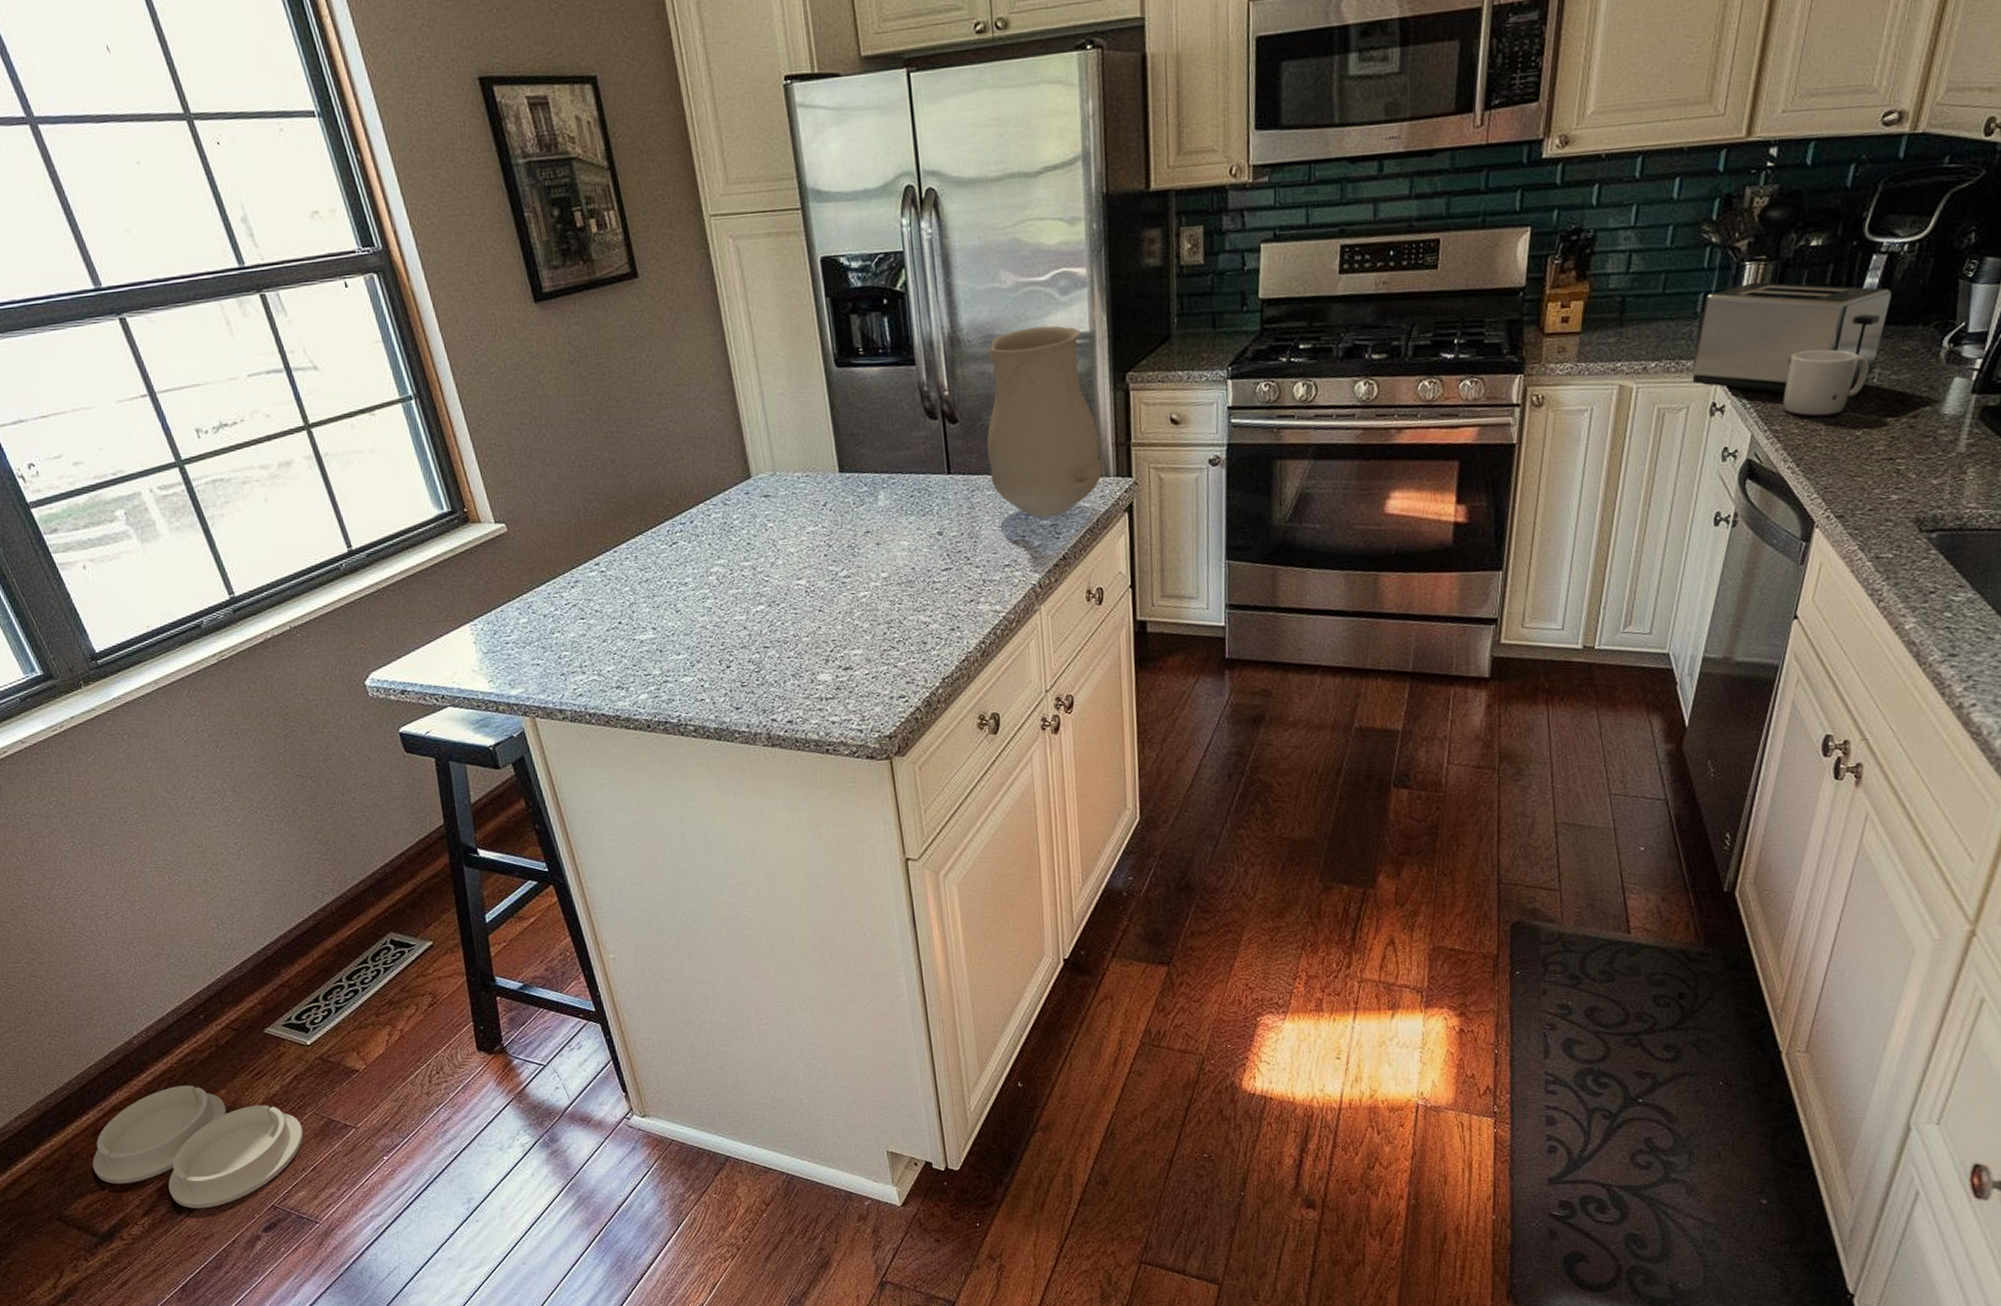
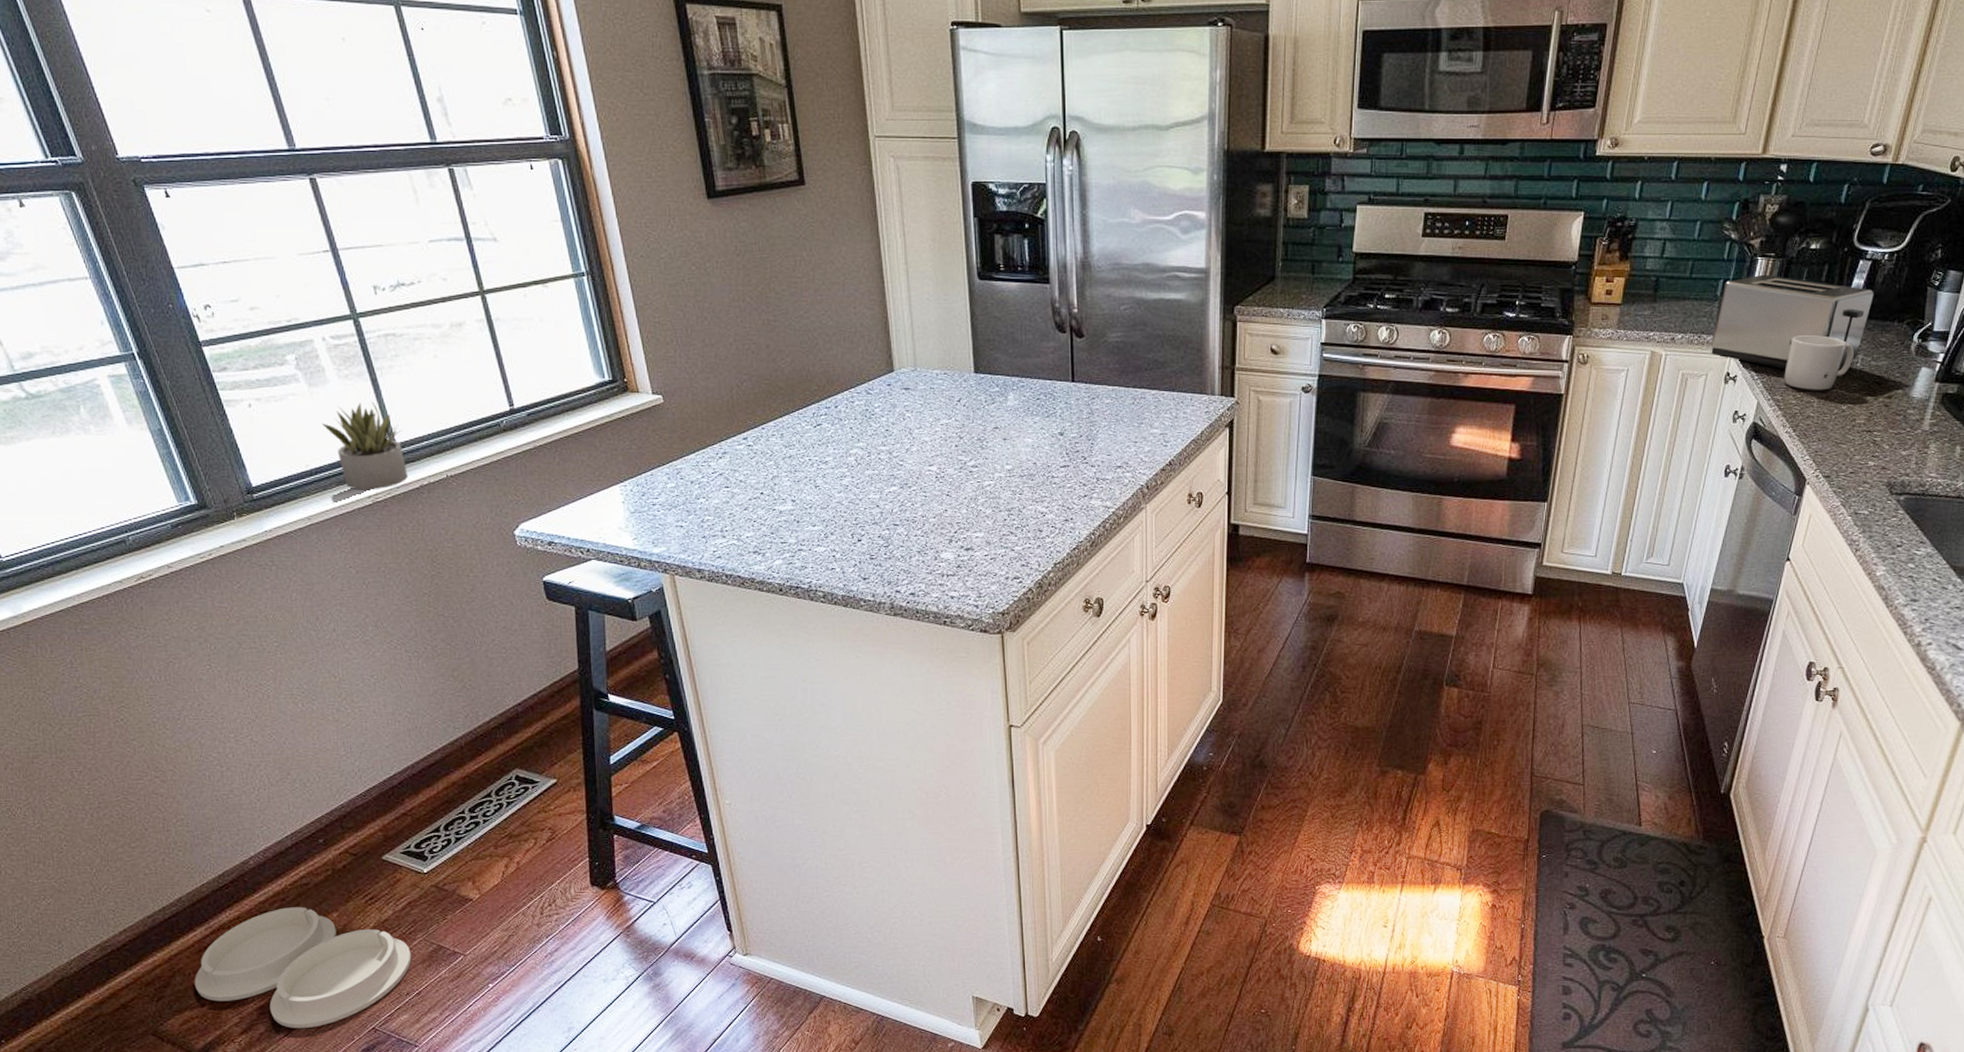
succulent plant: none [159,553,251,649] -> present [322,401,408,491]
vase: present [986,325,1102,518] -> none [1108,260,1208,427]

